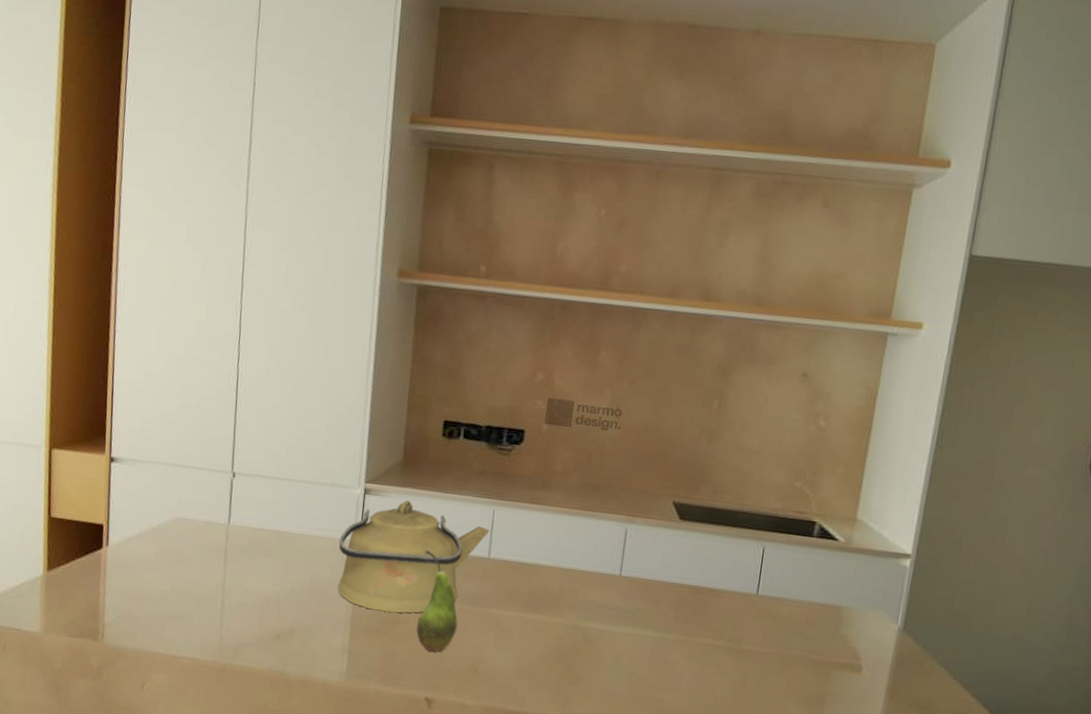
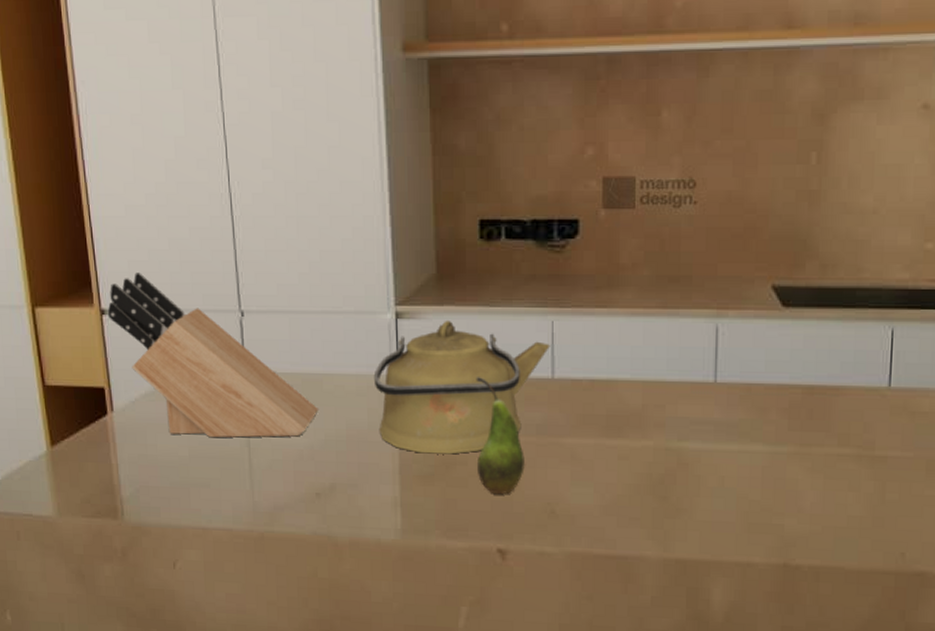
knife block: none [116,429,288,585] -> present [107,273,318,438]

